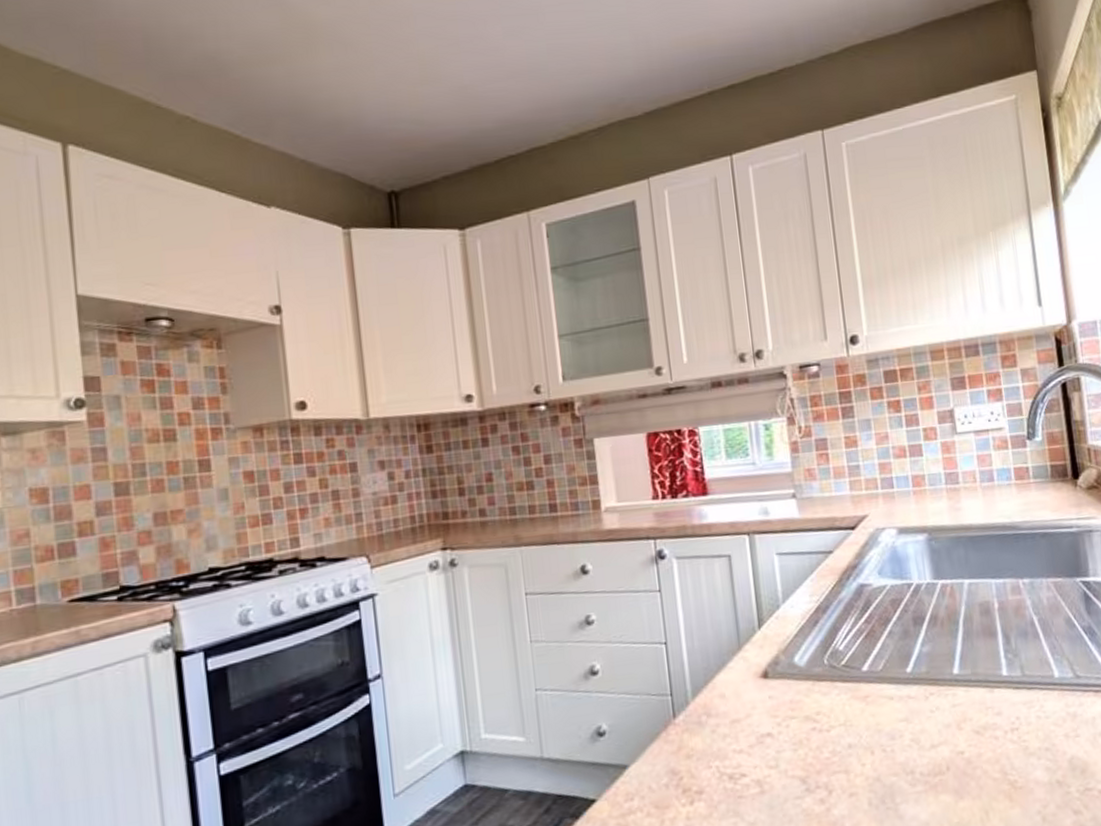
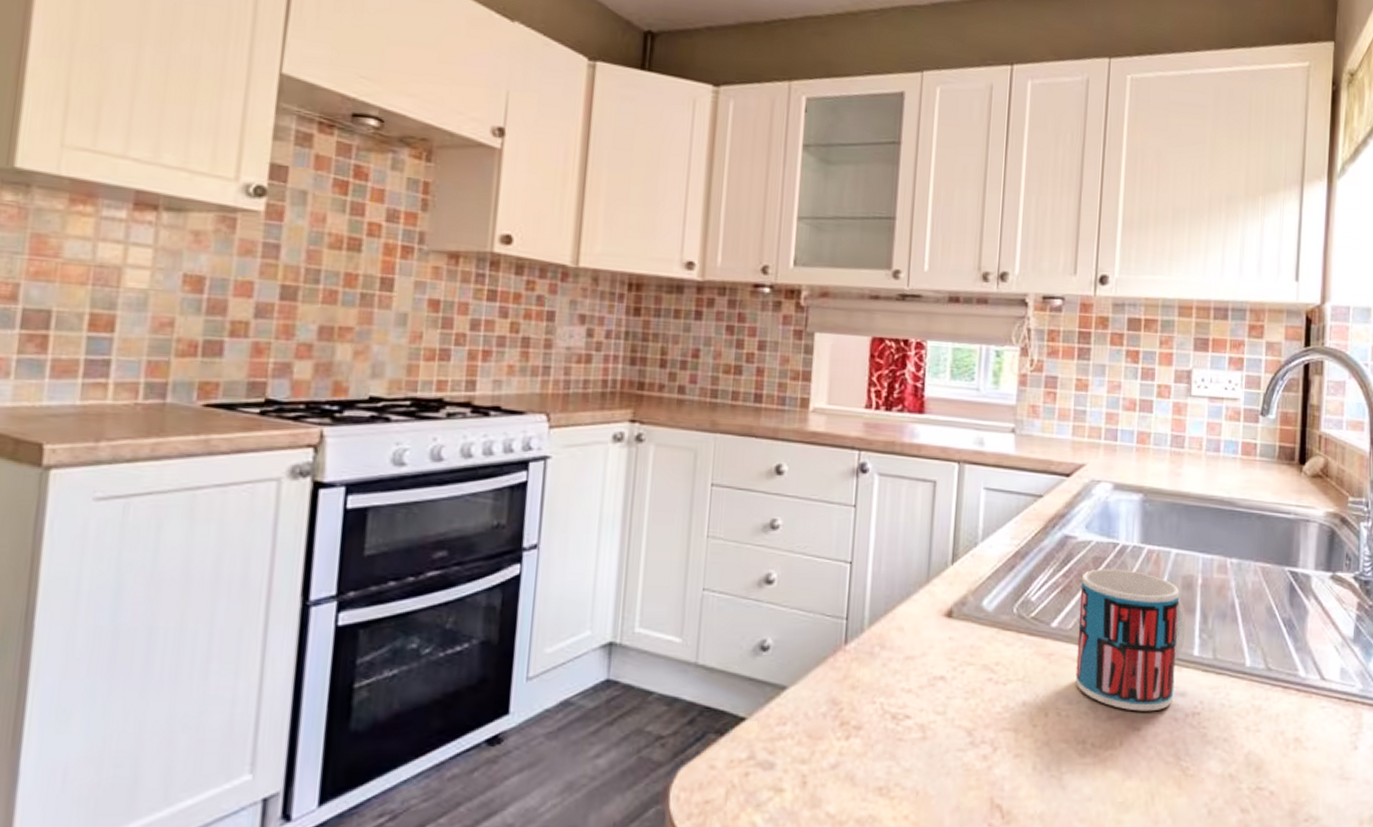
mug: none [883,606,992,737] -> present [1075,569,1186,712]

